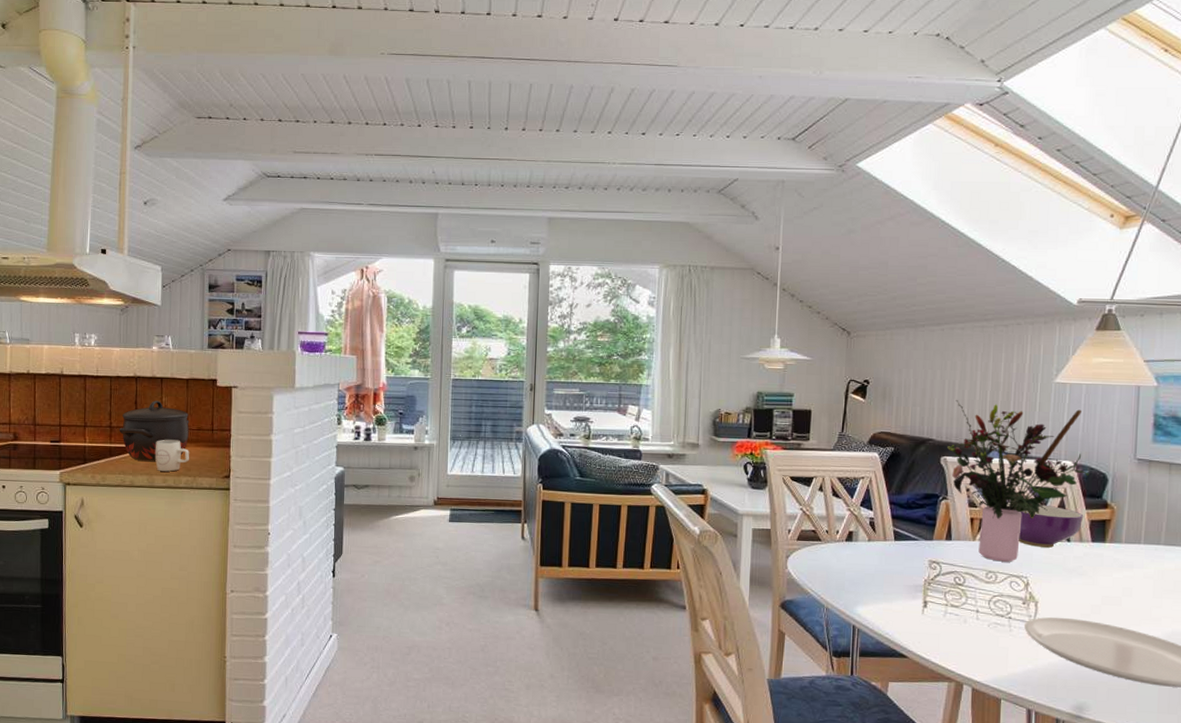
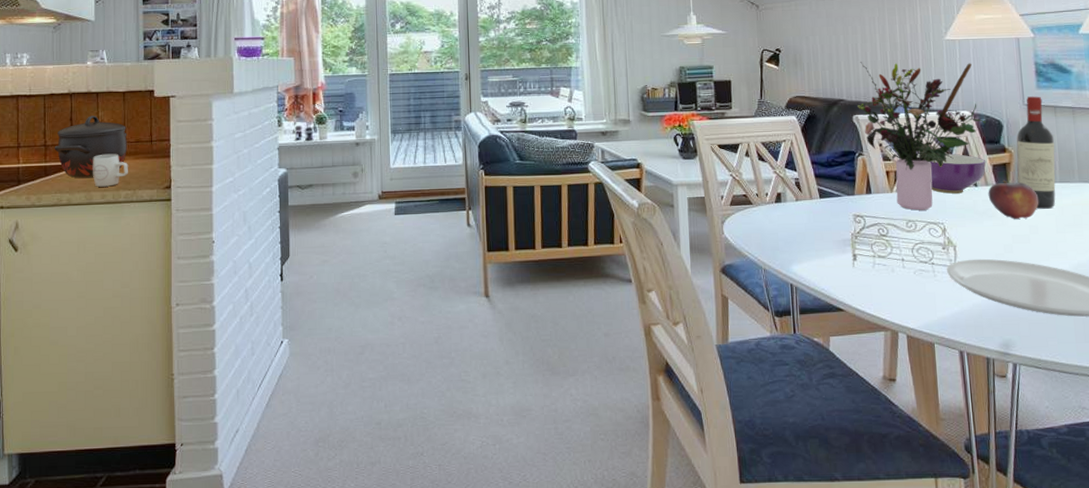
fruit: none [1081,537,1138,580] -> present [988,180,1039,219]
wine bottle: none [1116,450,1165,572] -> present [1016,96,1056,209]

